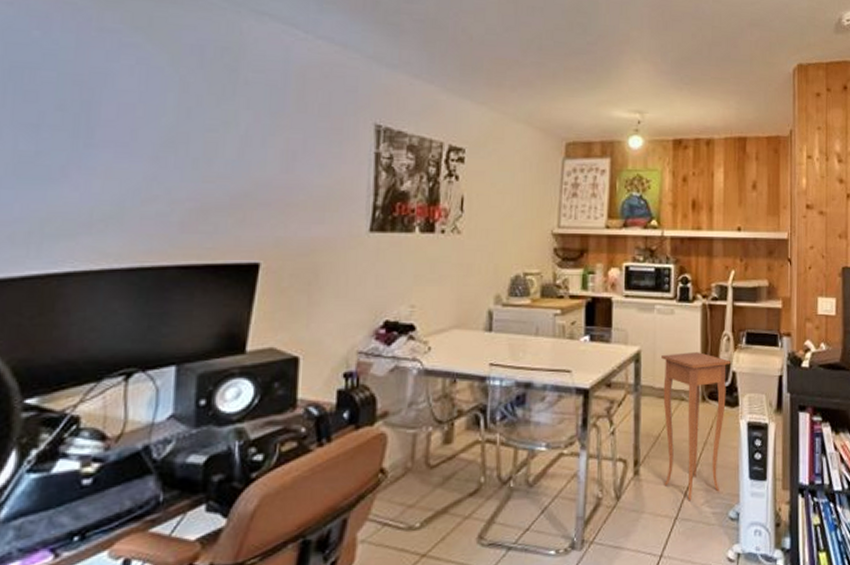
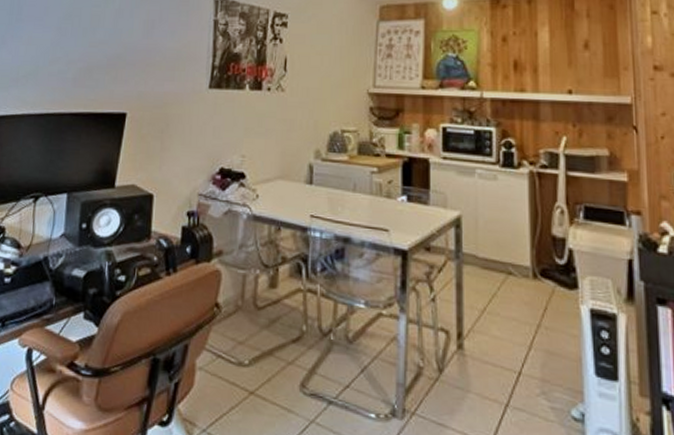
side table: present [661,352,730,500] -> none [484,222,566,388]

